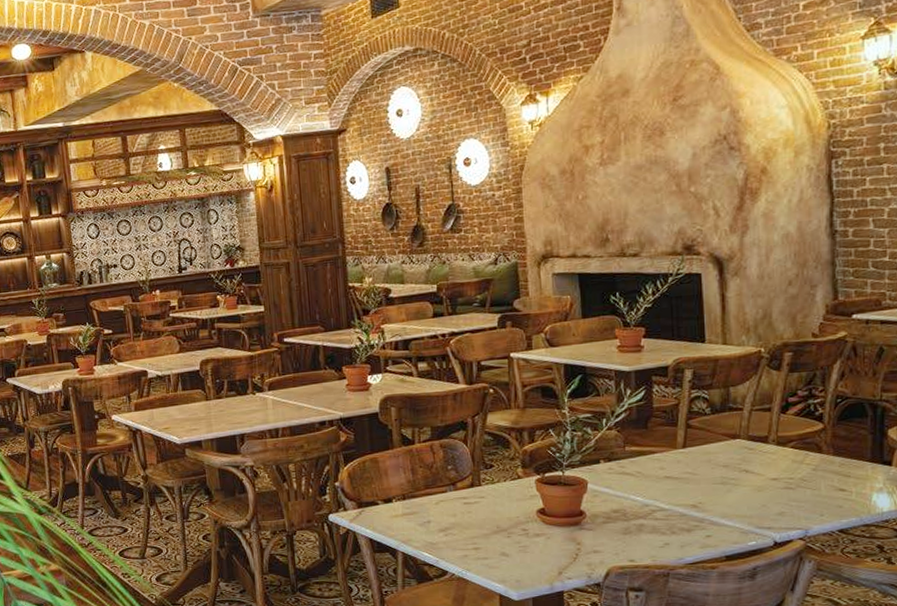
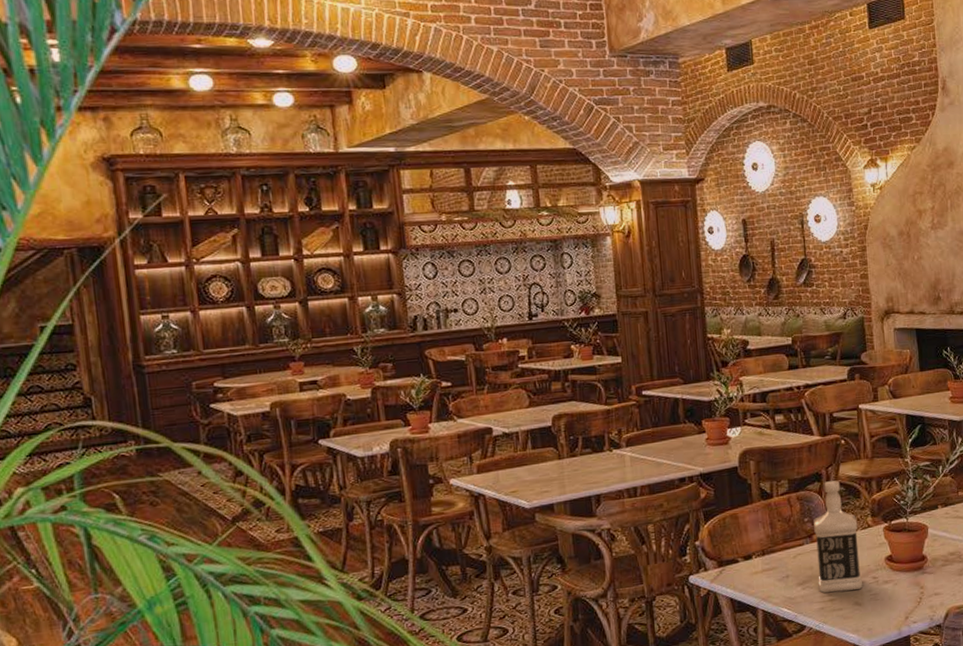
bottle: none [458,429,510,541] -> present [813,480,862,593]

